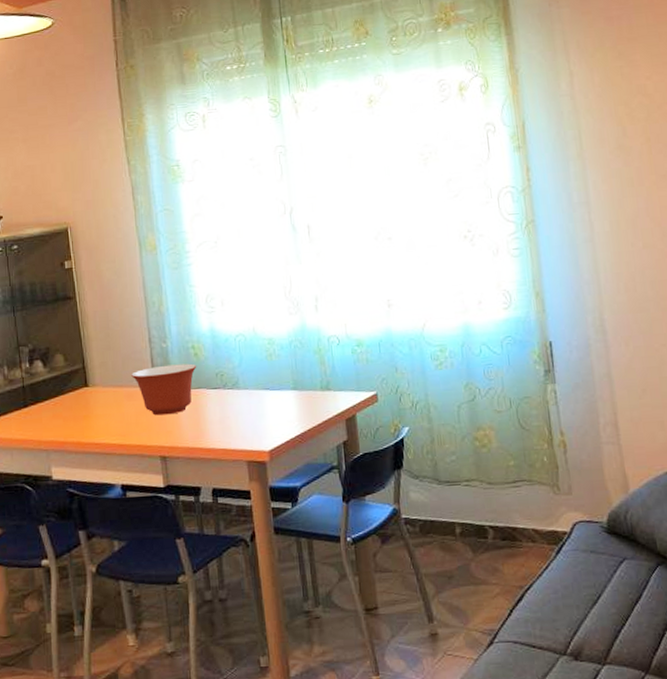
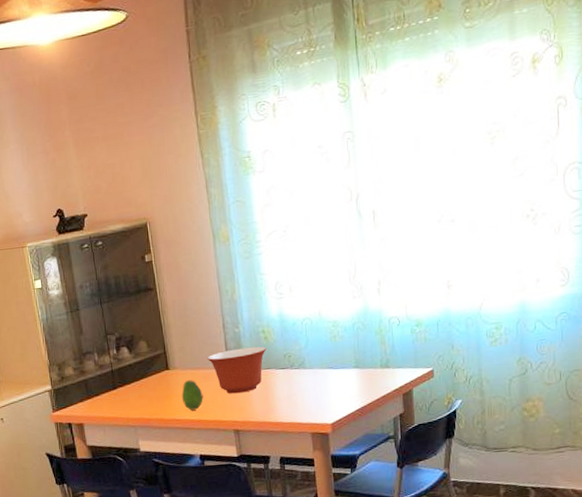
fruit: none [101,399,126,433] -> present [181,380,203,410]

